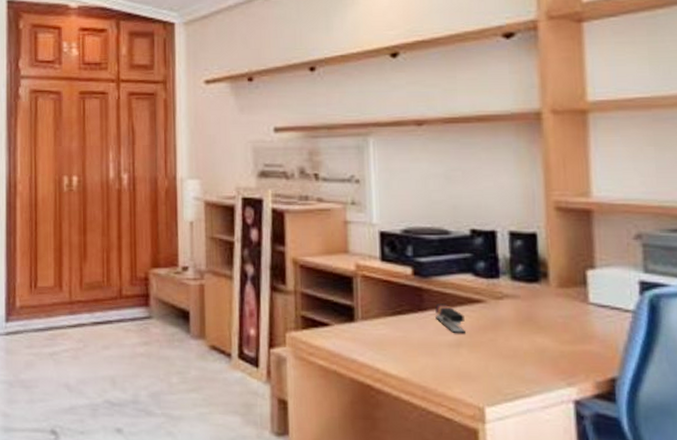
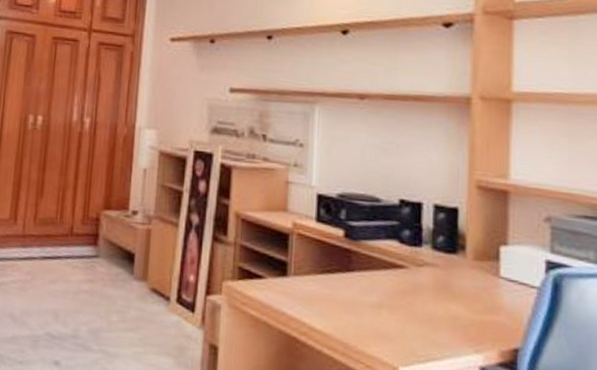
stapler: present [434,303,465,334] -> none [360,266,388,297]

